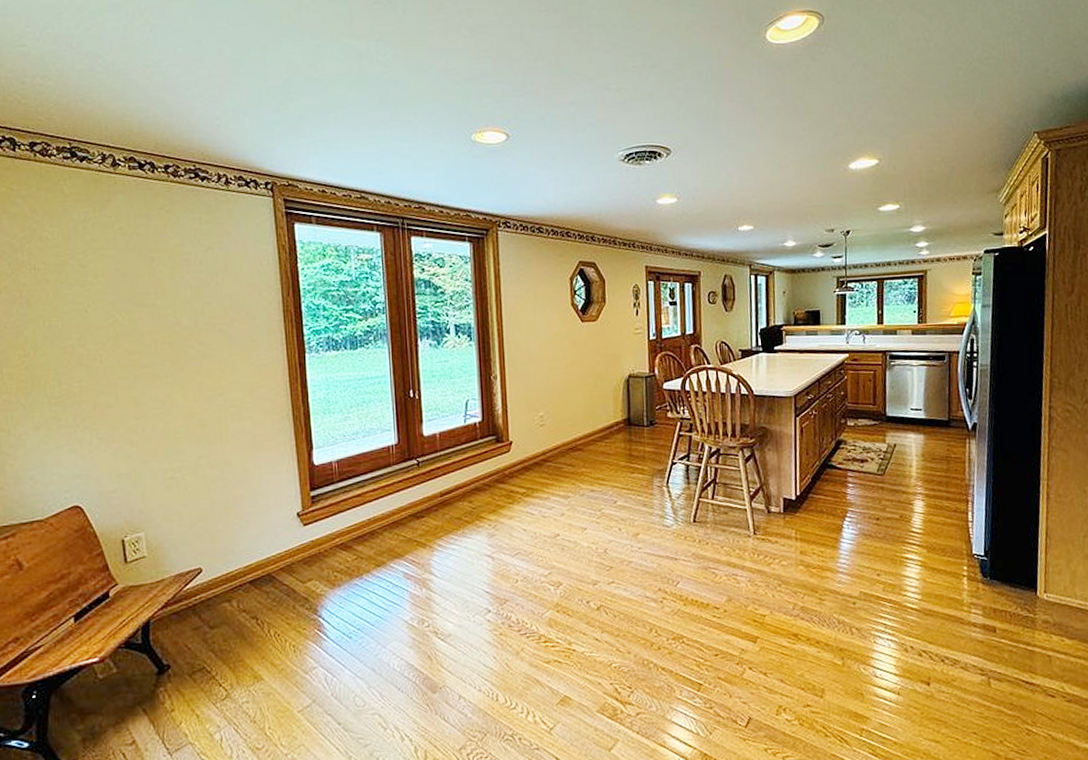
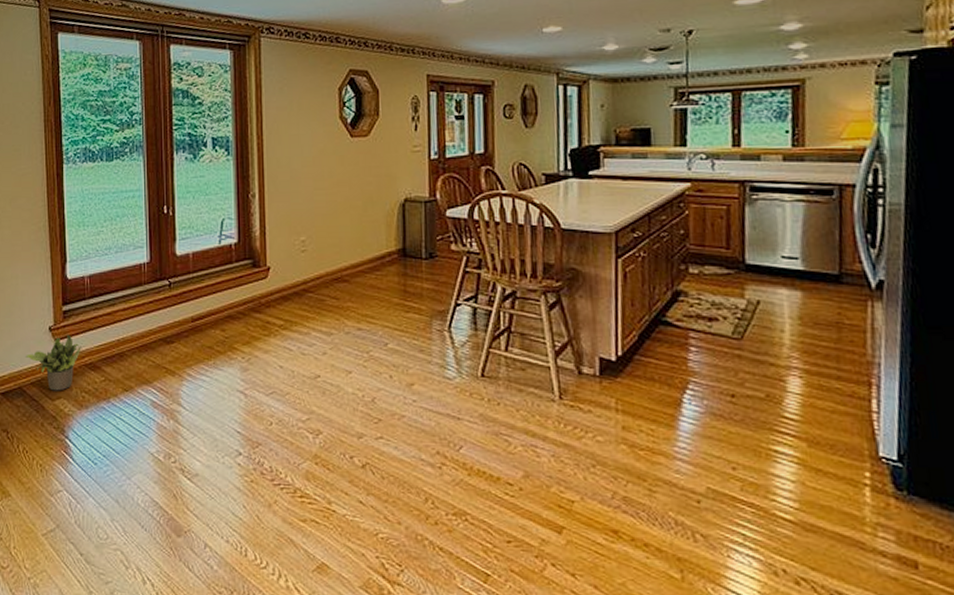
potted plant: none [273,518,332,574] -> present [25,334,81,391]

